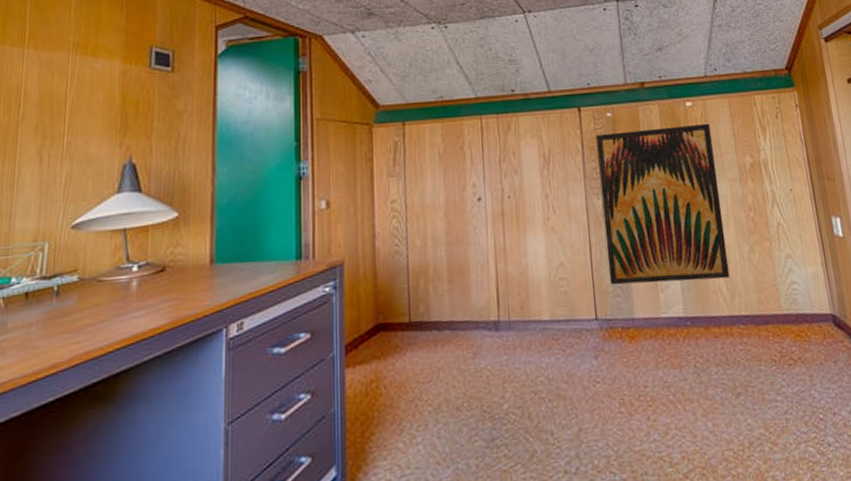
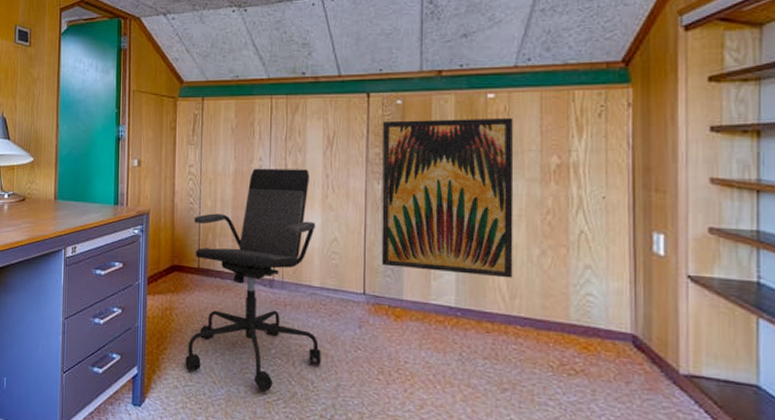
office chair: none [399,191,560,460] -> present [185,168,322,392]

